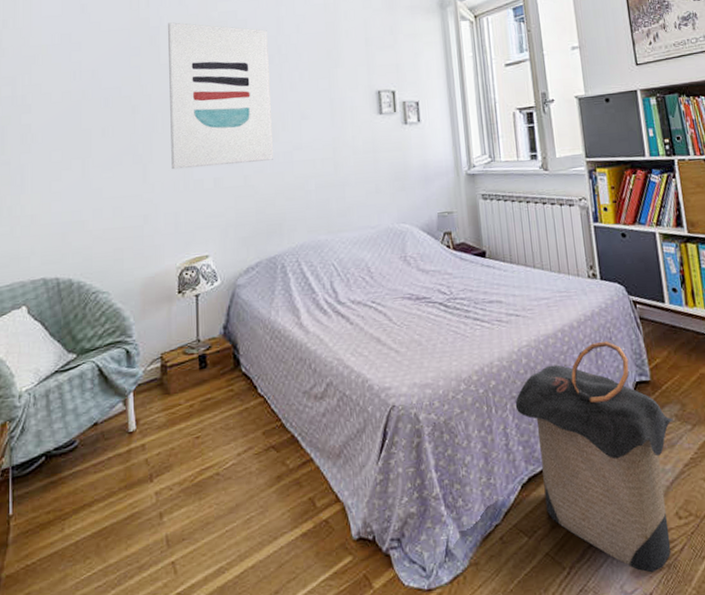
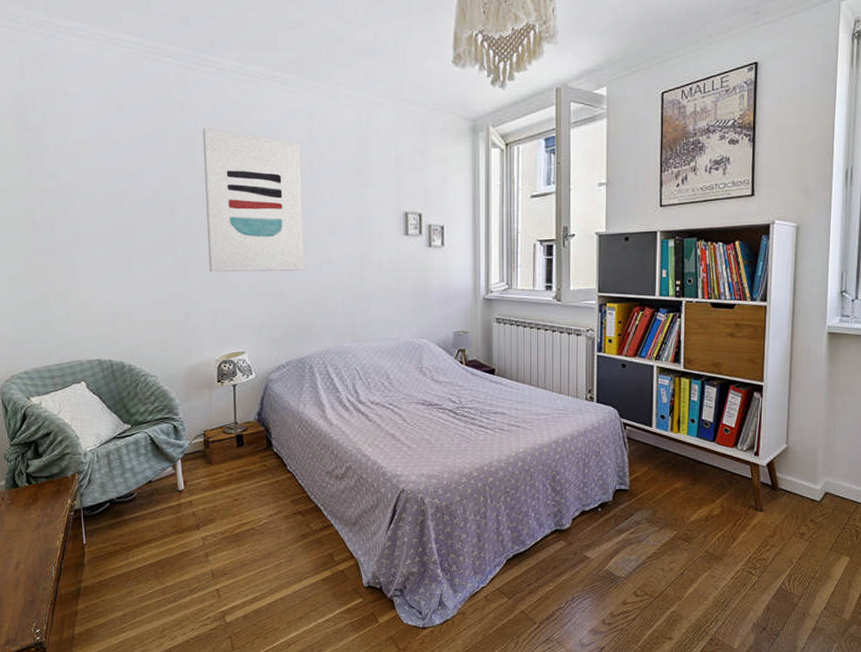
laundry hamper: present [515,340,673,573] -> none [508,454,644,633]

